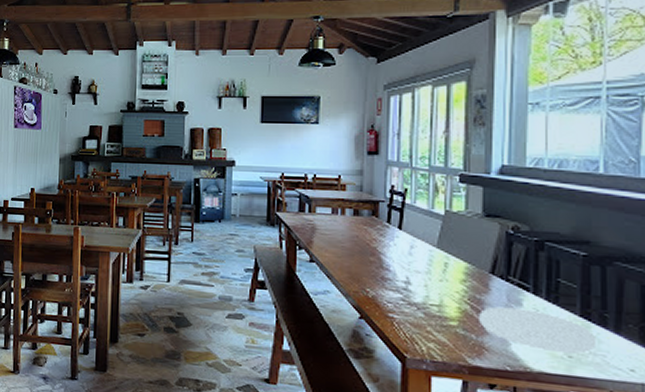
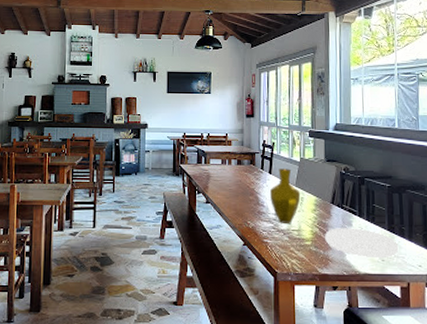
vase: none [399,223,444,296] -> present [270,168,301,223]

